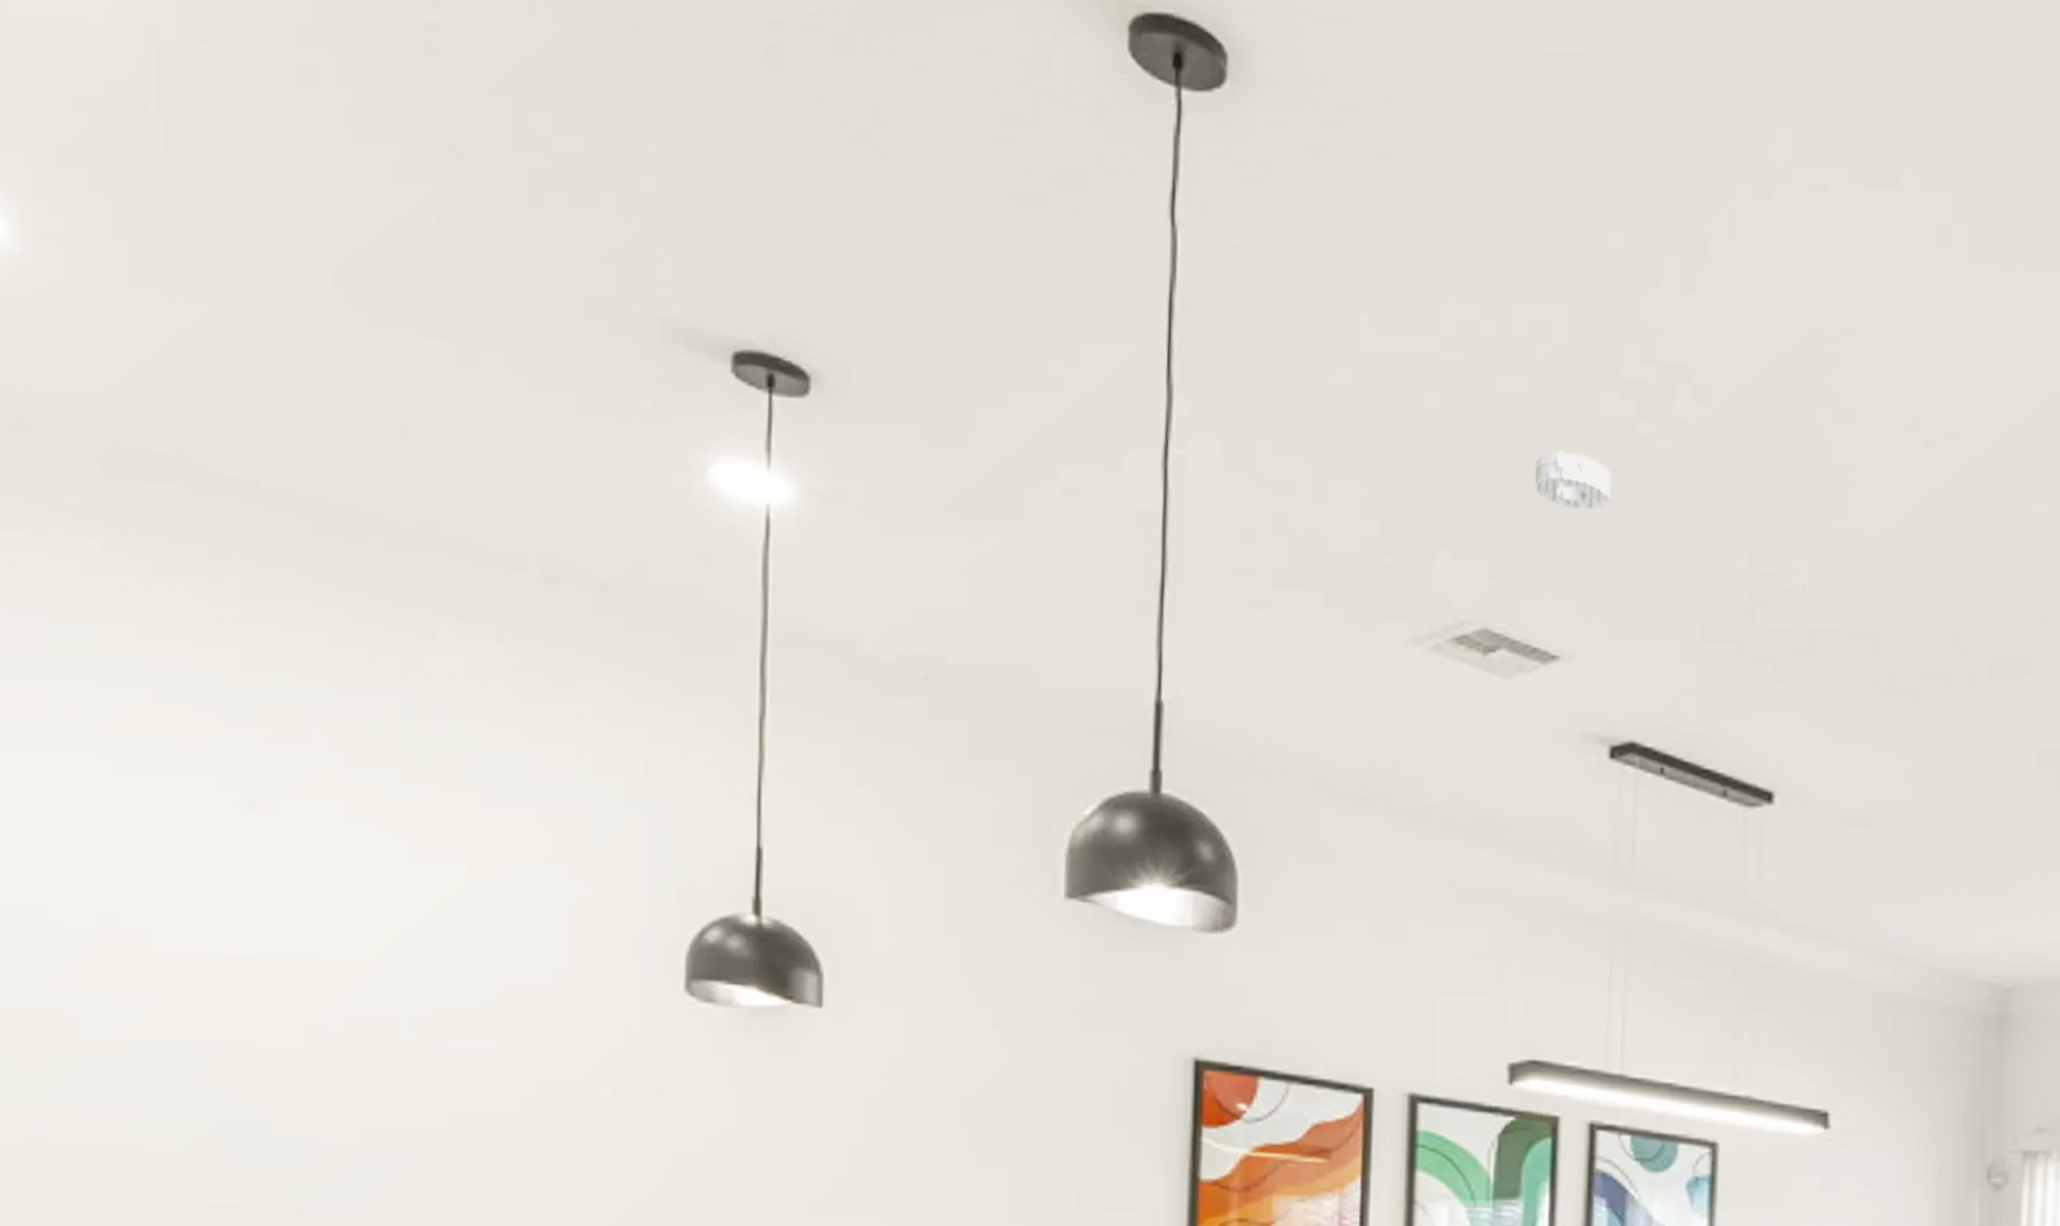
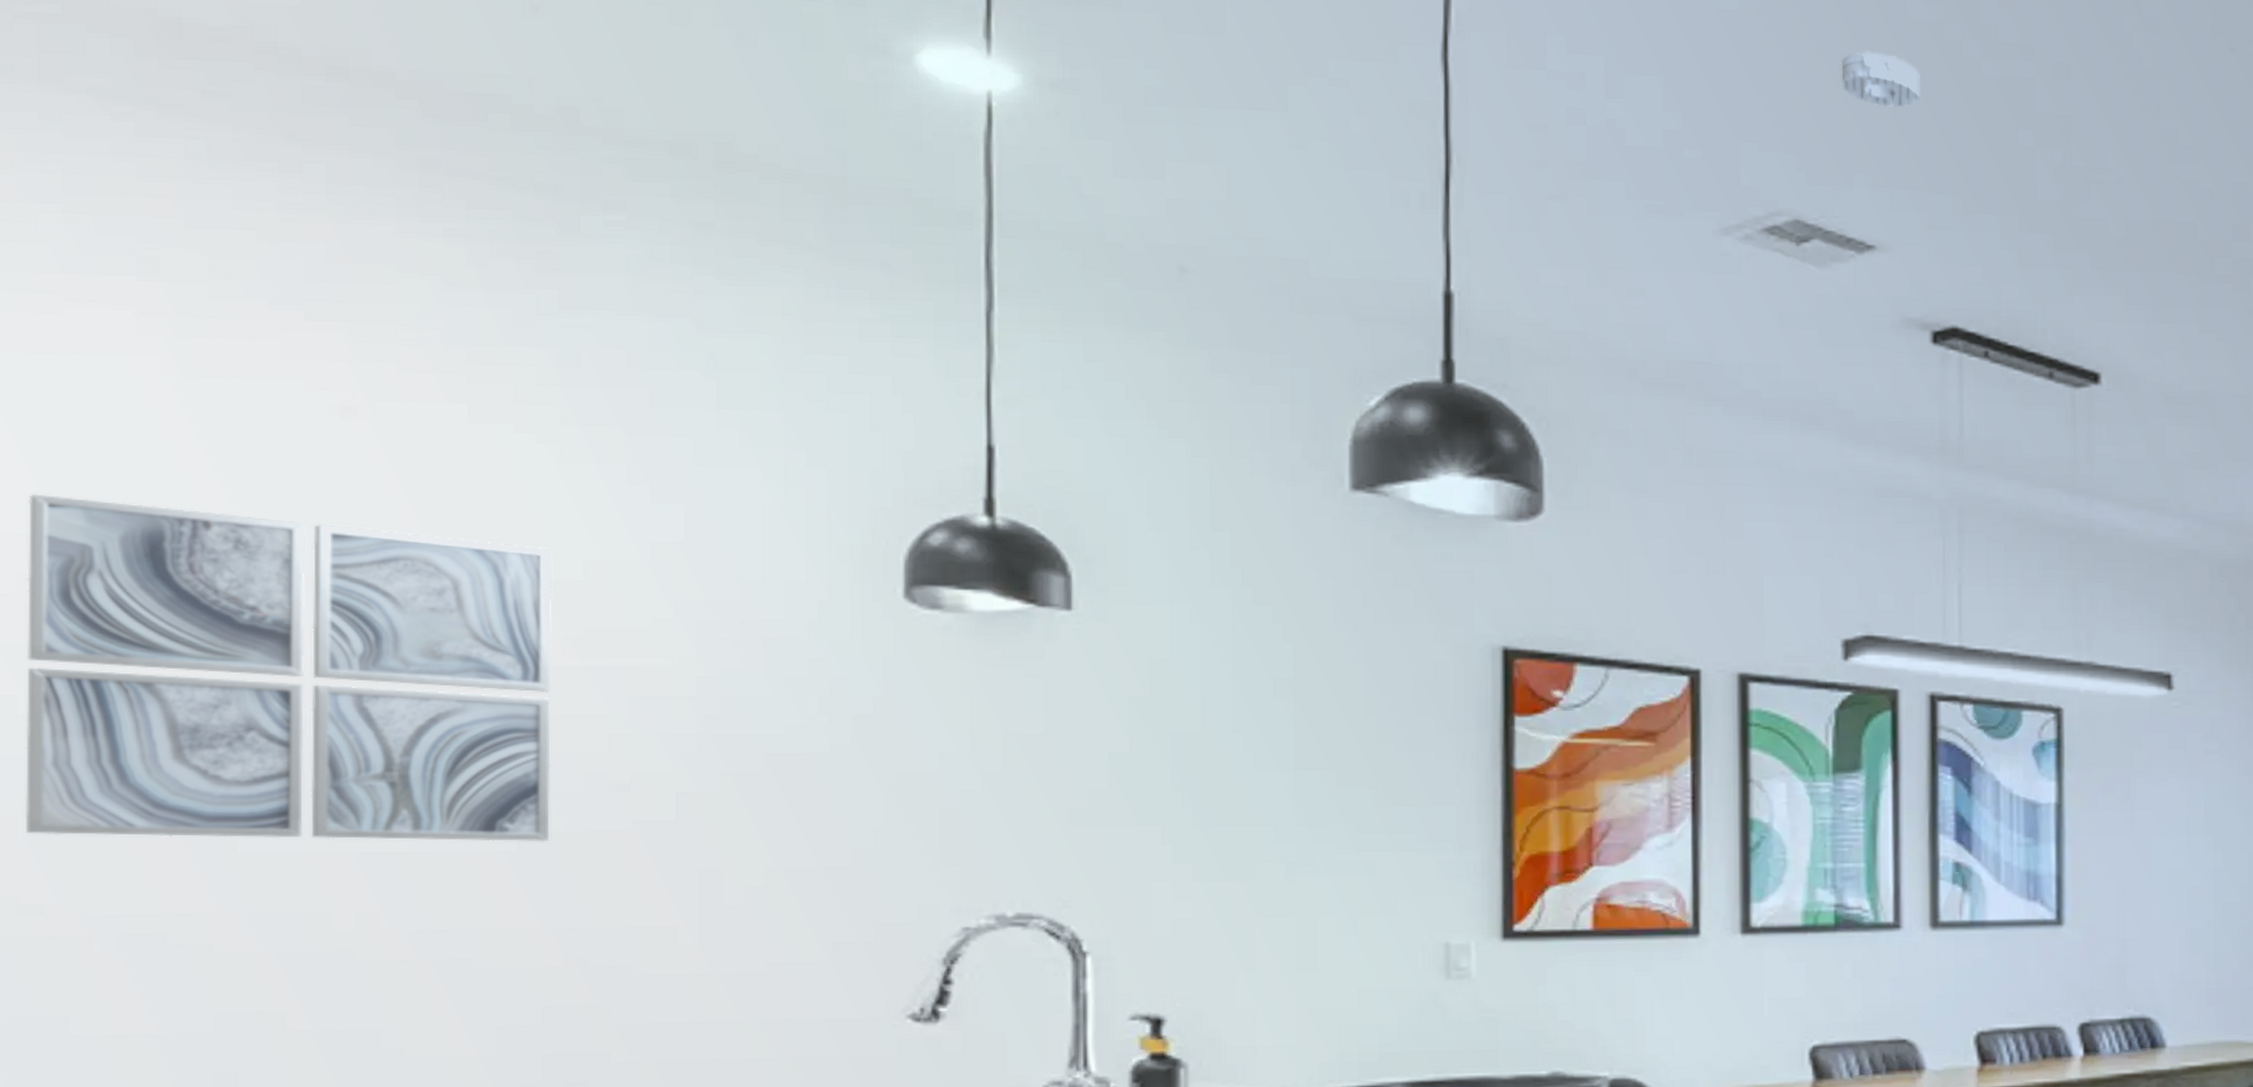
wall art: none [15,875,407,1205] -> present [24,494,552,842]

